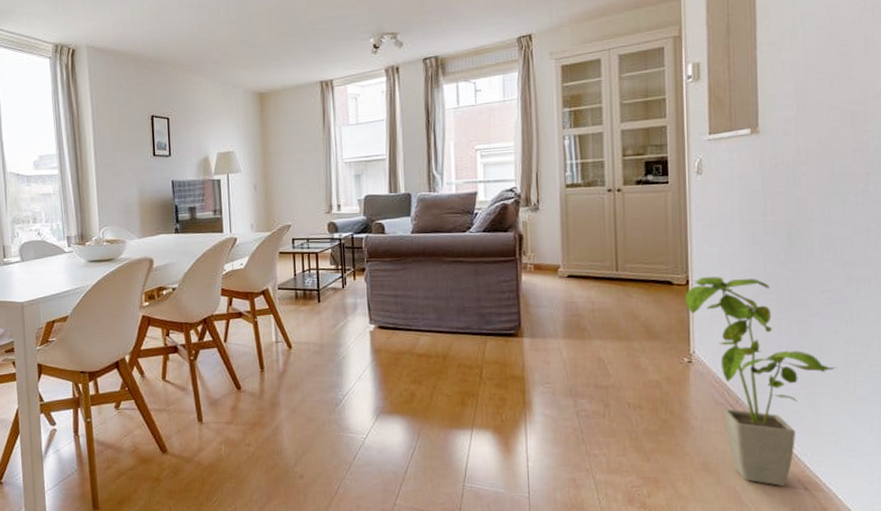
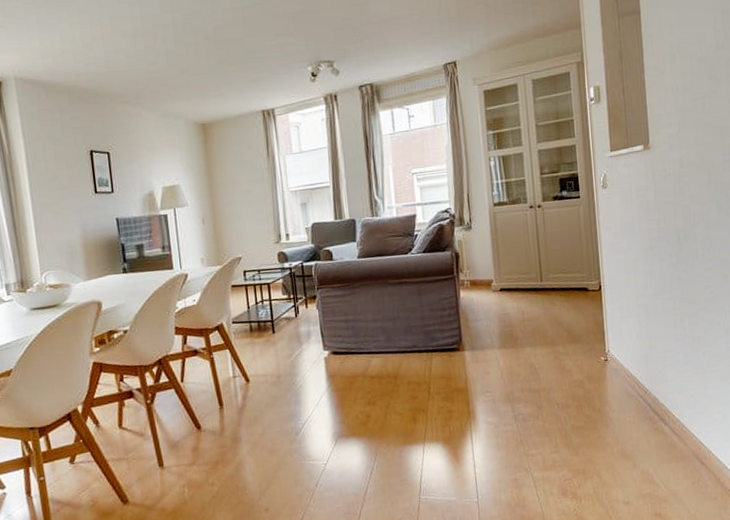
house plant: present [686,277,837,486] -> none [599,280,721,464]

